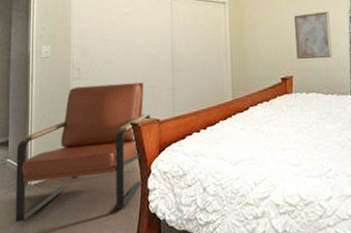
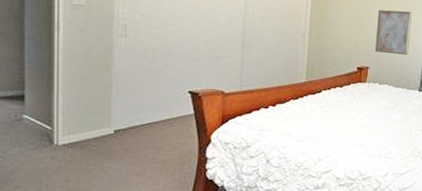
armchair: present [15,83,151,223] -> none [36,45,214,183]

